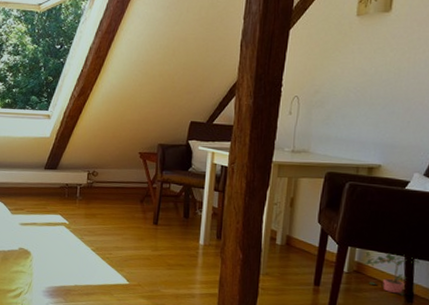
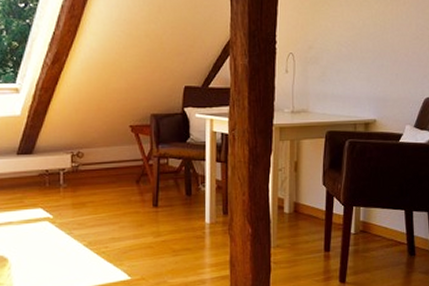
potted plant: present [363,252,420,296] -> none [368,207,417,250]

